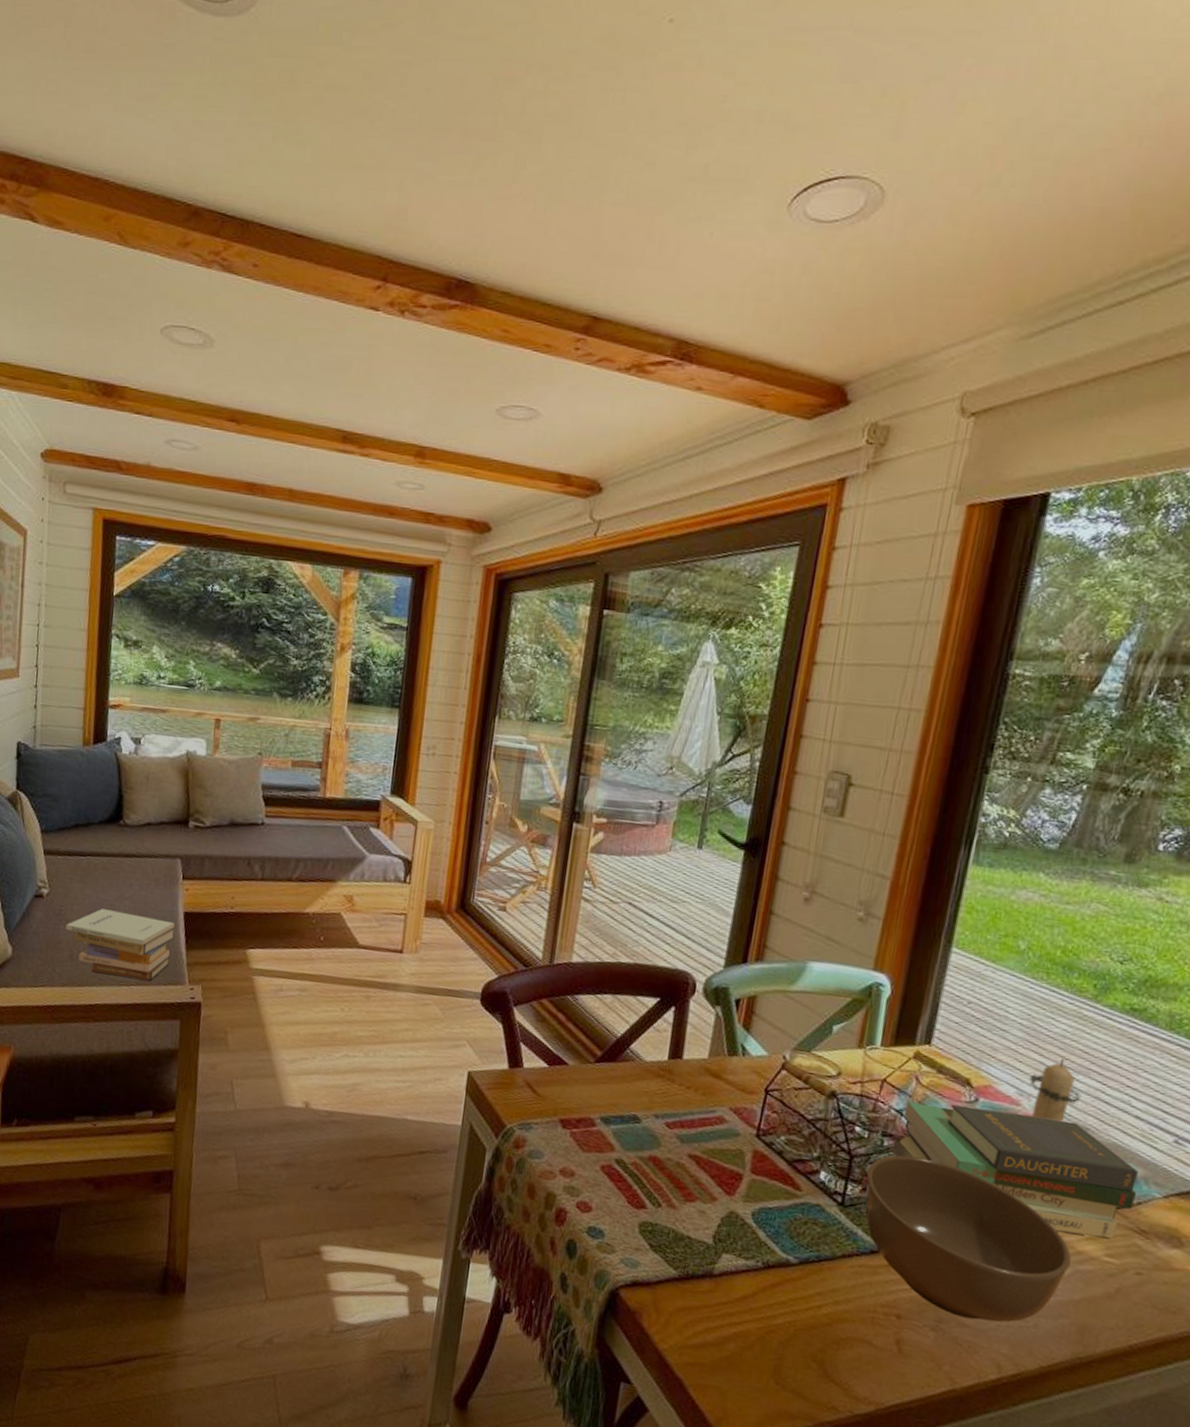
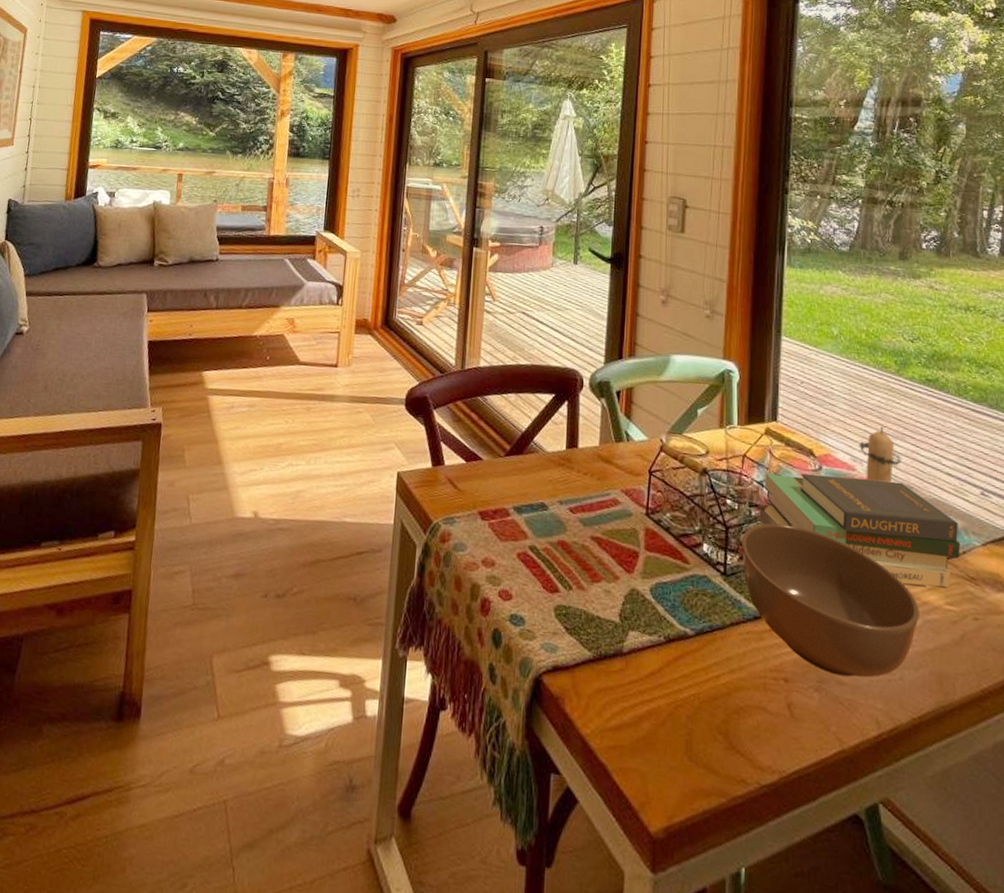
books: present [65,908,176,981] -> none [42,342,141,406]

